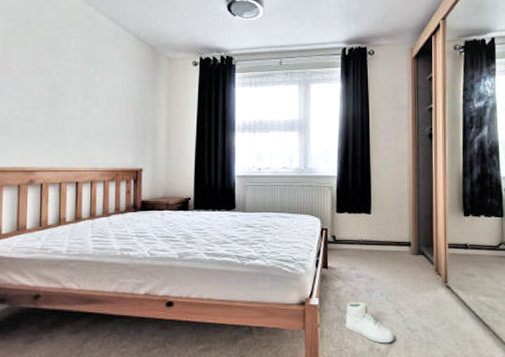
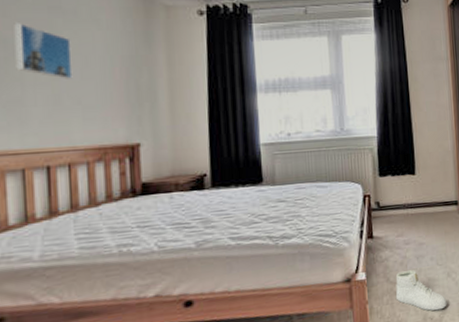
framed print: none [61,71,99,115] -> present [14,23,73,79]

